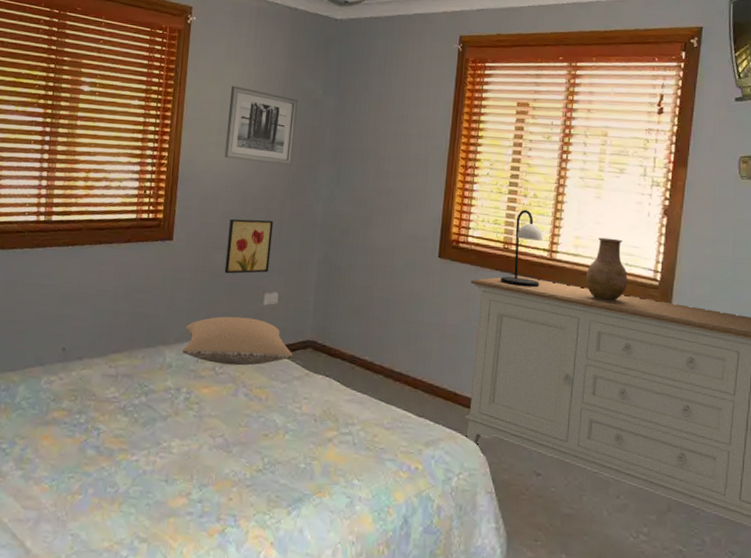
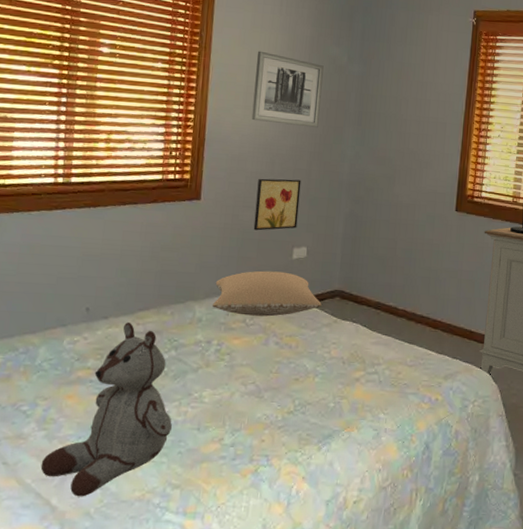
stuffed bear: none [17,364,141,542] -> present [40,321,172,497]

